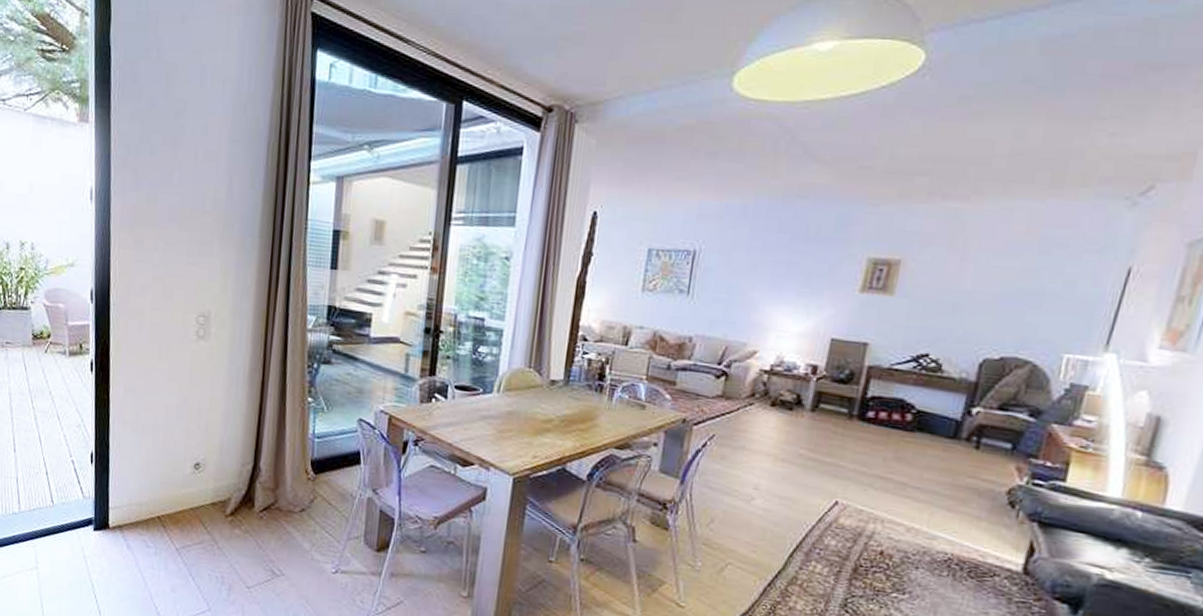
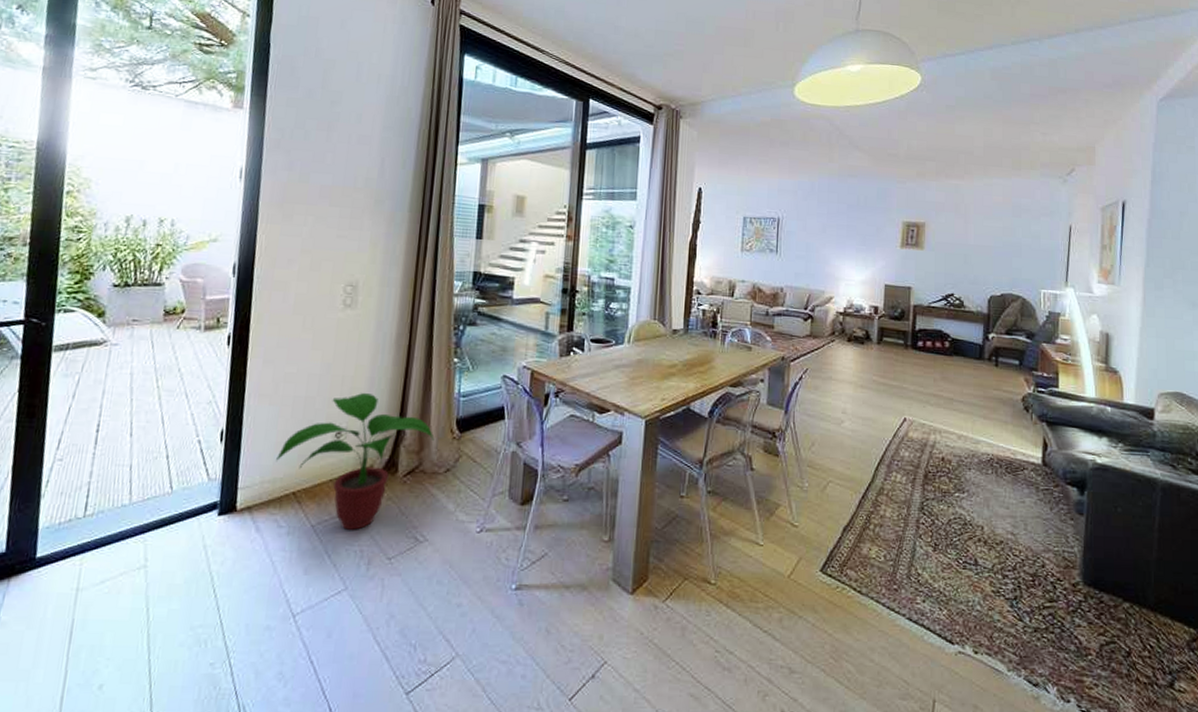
potted plant: none [141,427,290,558] -> present [276,393,435,530]

